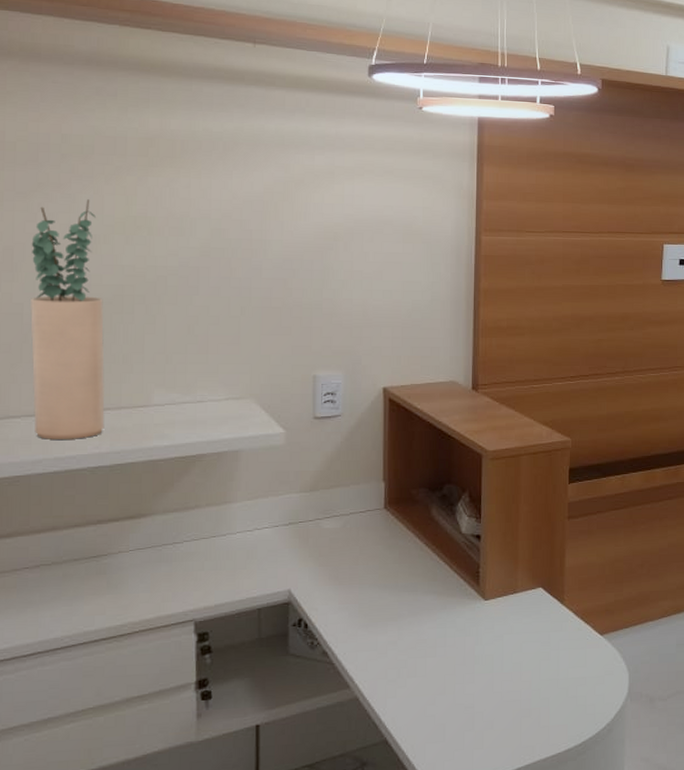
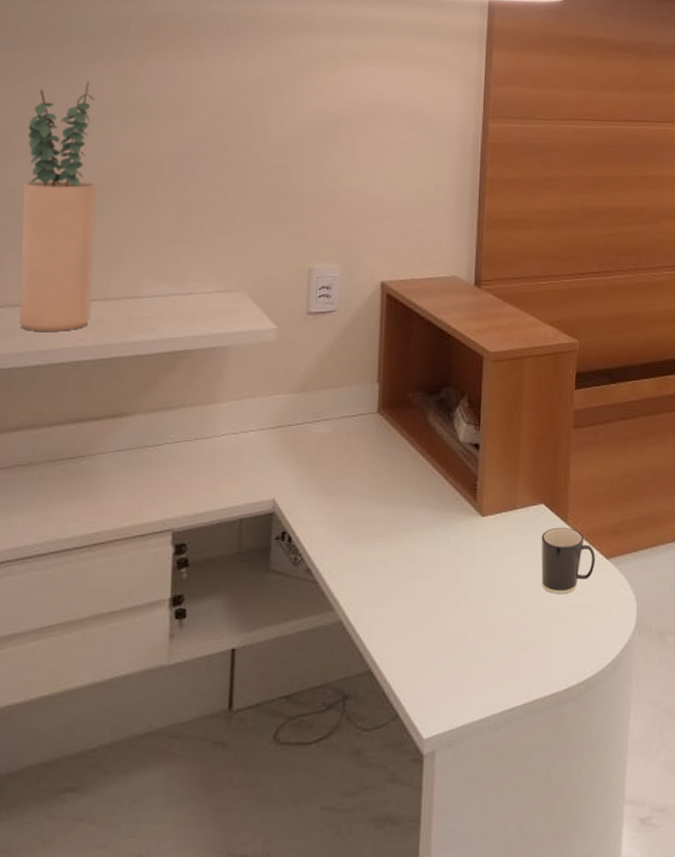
mug: none [540,608,590,668] -> present [541,527,596,595]

